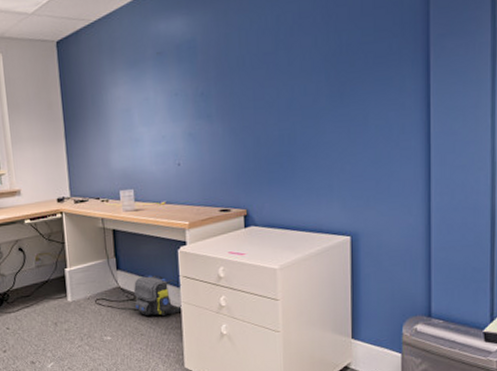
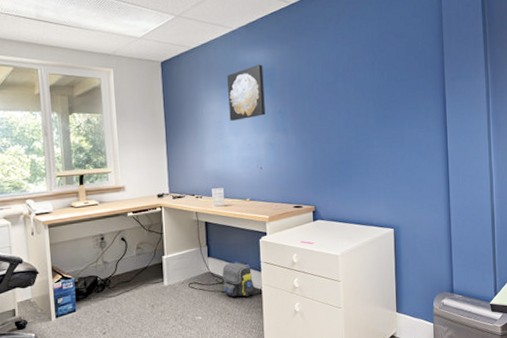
wall art: none [136,35,184,108] -> present [227,64,265,121]

